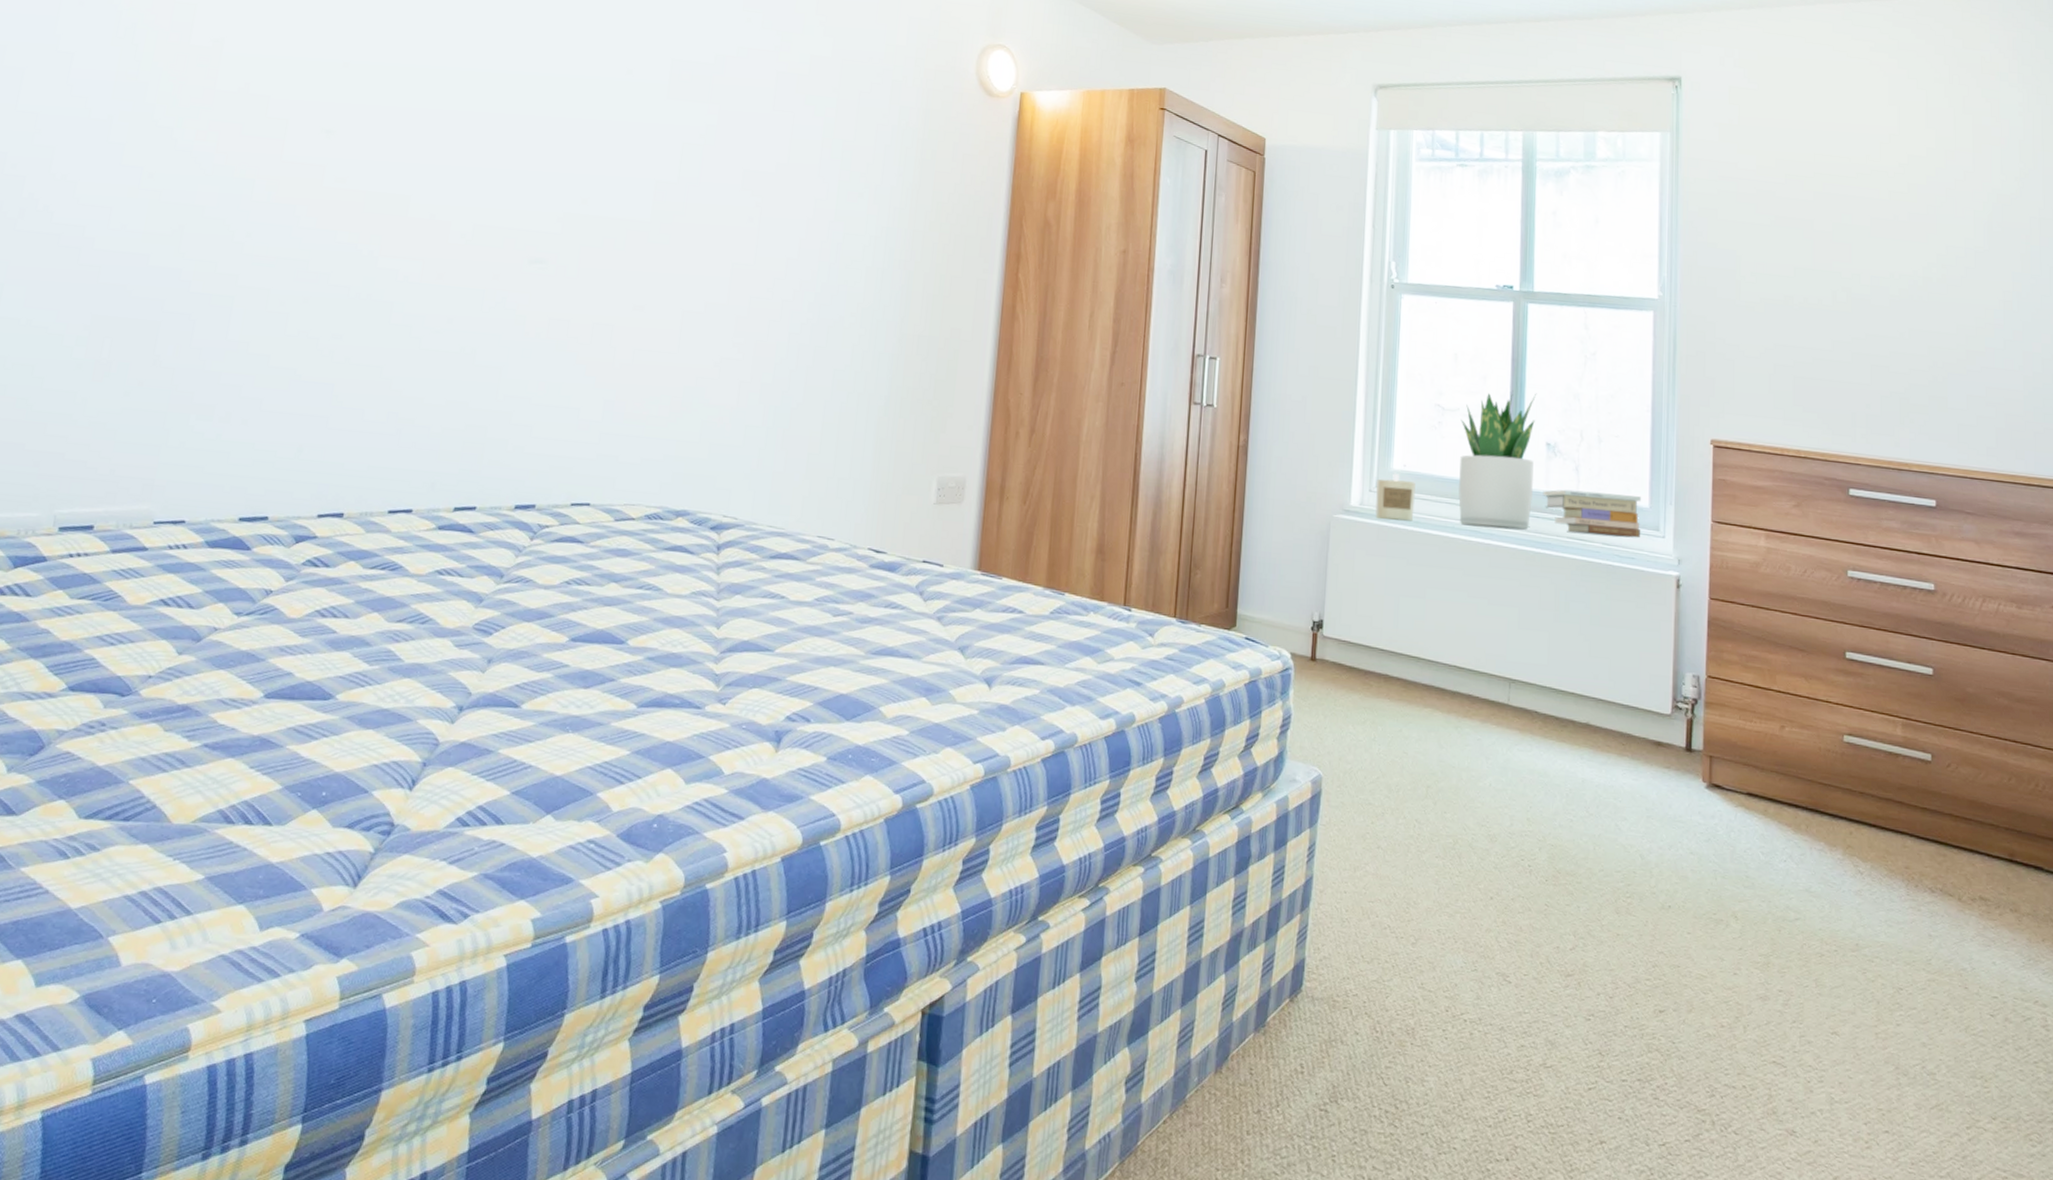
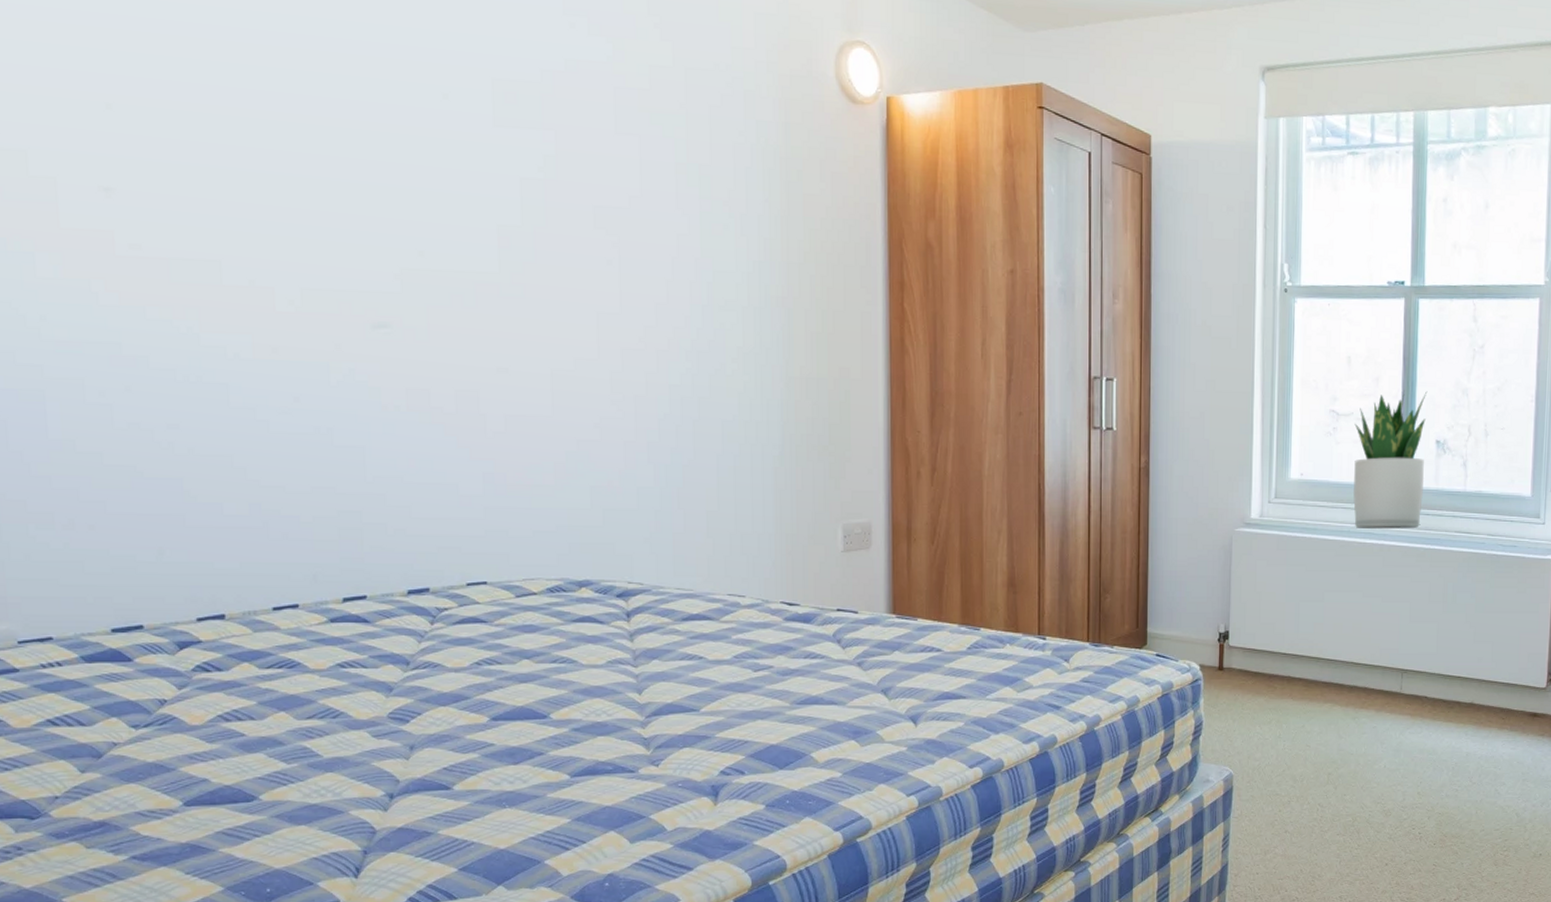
candle: present [1375,473,1416,522] -> none [1274,483,1312,530]
books: present [1543,489,1642,539] -> none [1432,485,1525,528]

